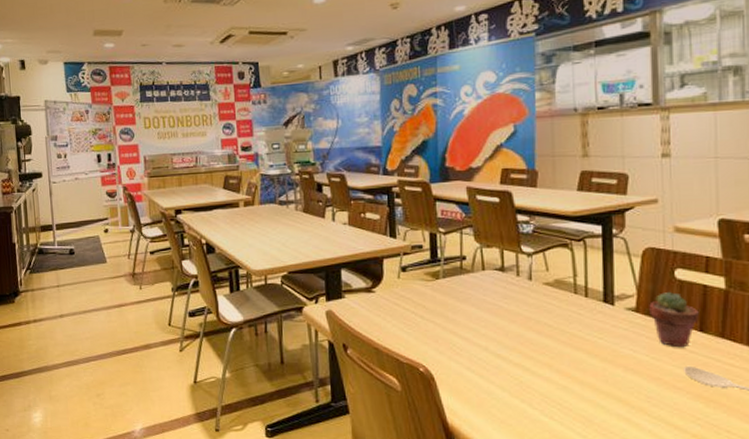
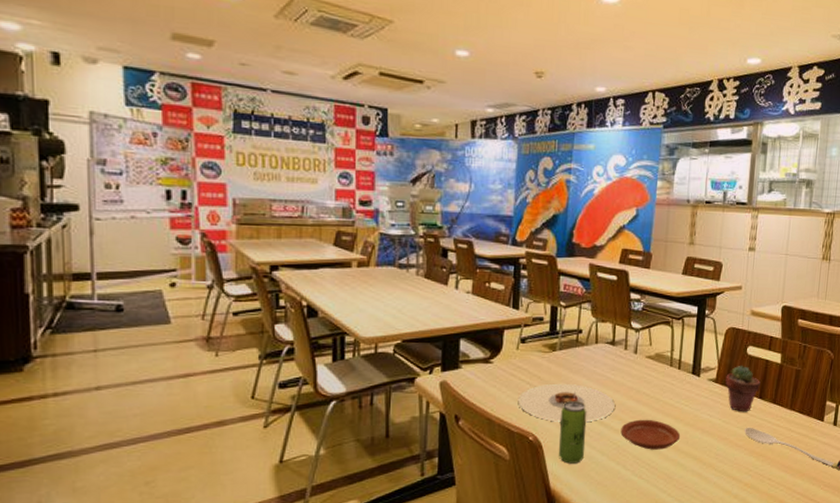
plate: none [404,312,512,354] -> present [518,383,615,422]
beverage can: none [451,332,483,399] -> present [559,401,587,464]
plate: none [522,353,597,388] -> present [620,419,681,450]

